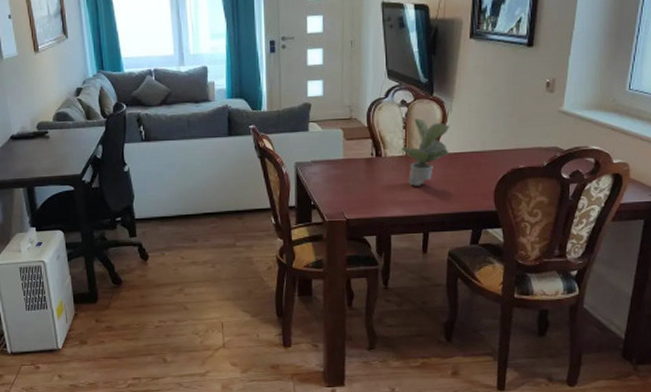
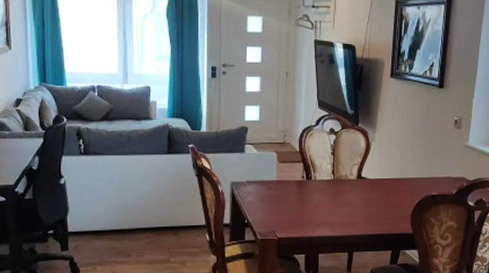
potted plant: present [401,117,450,186] -> none [330,145,373,208]

